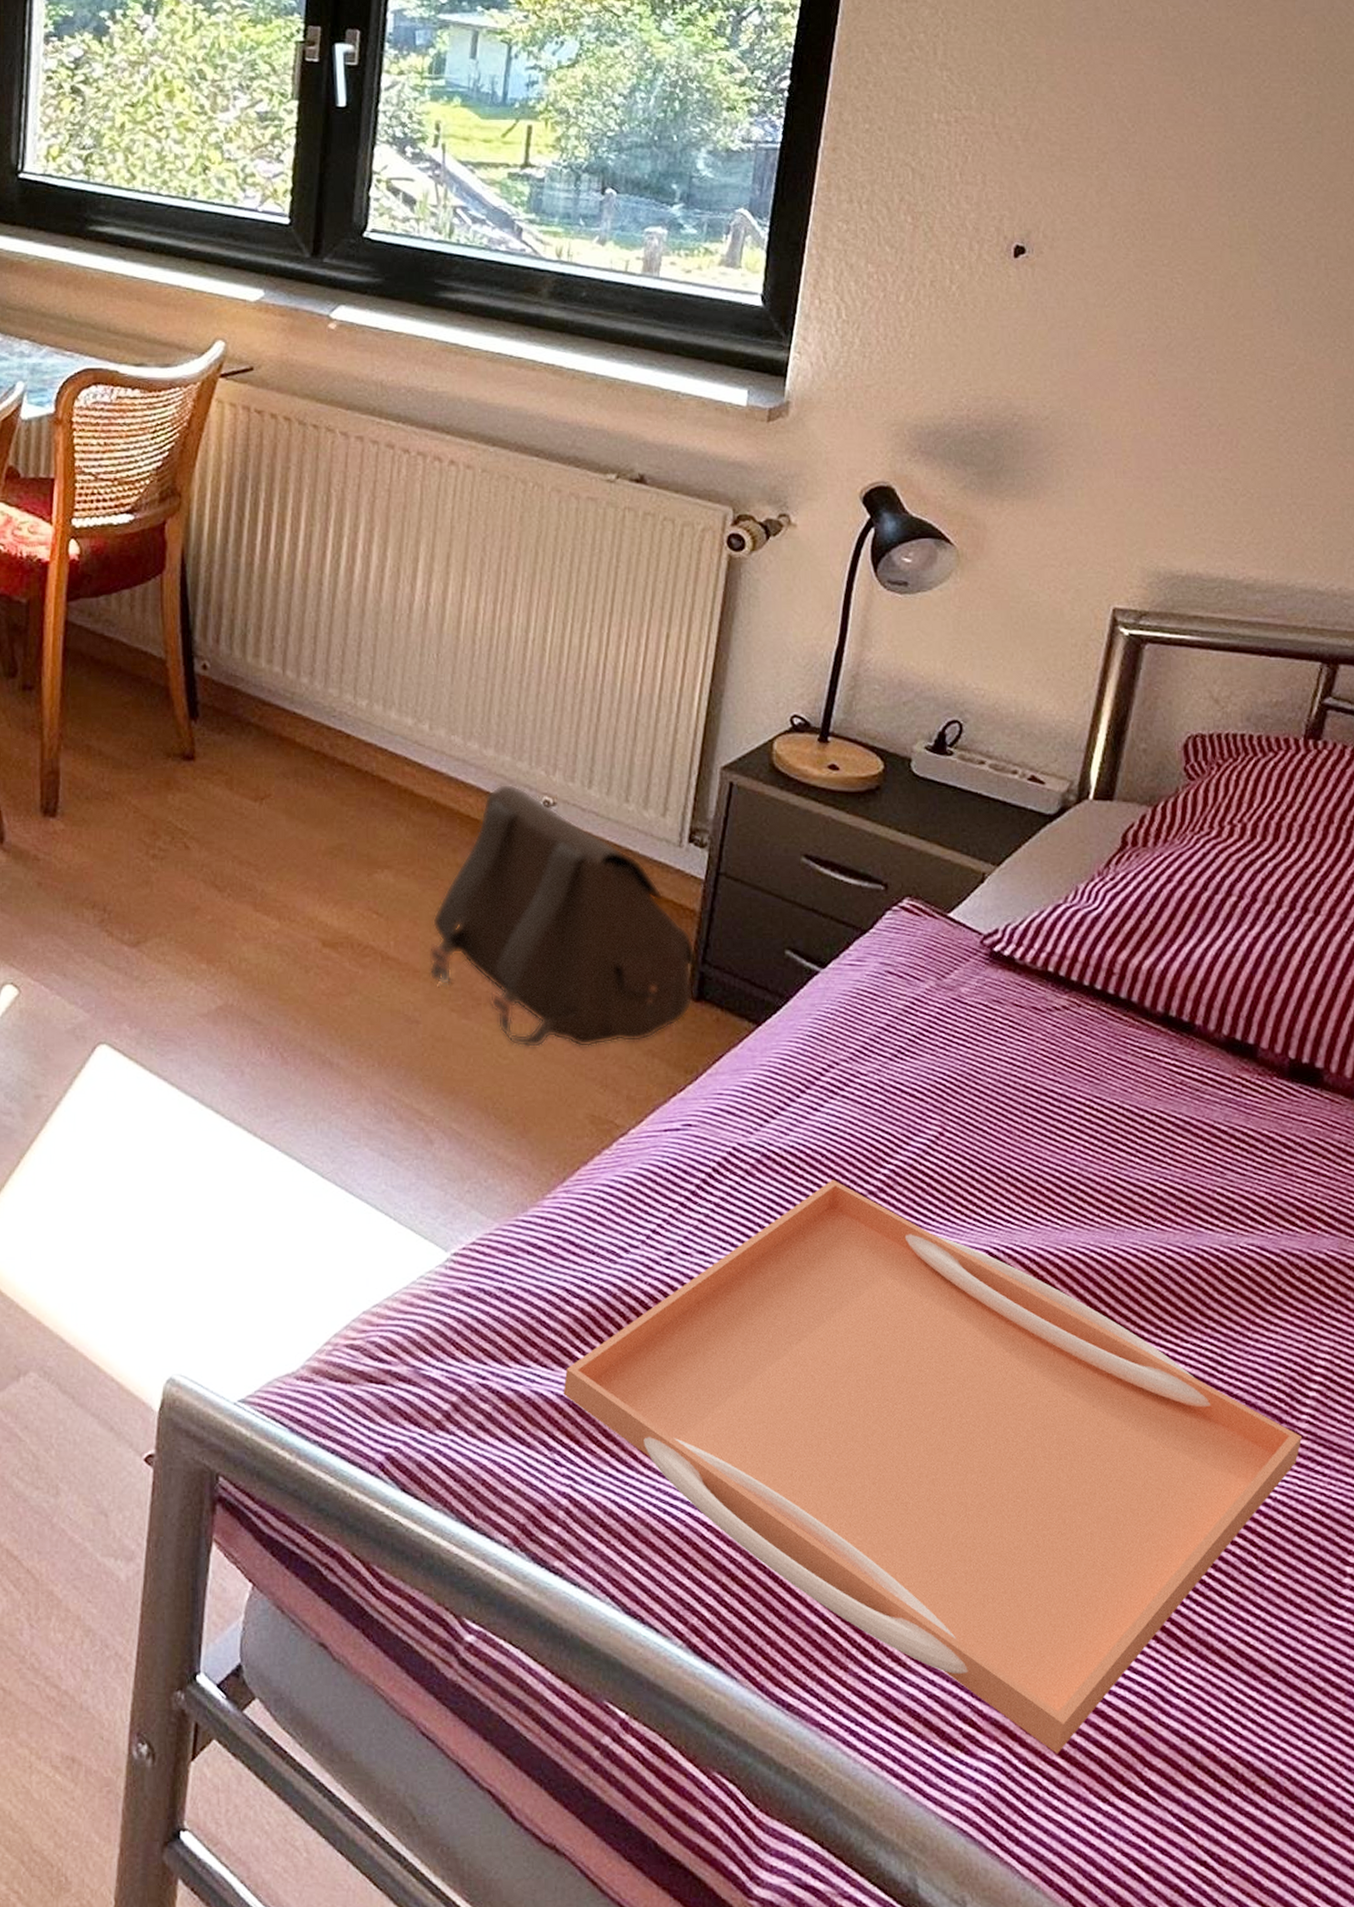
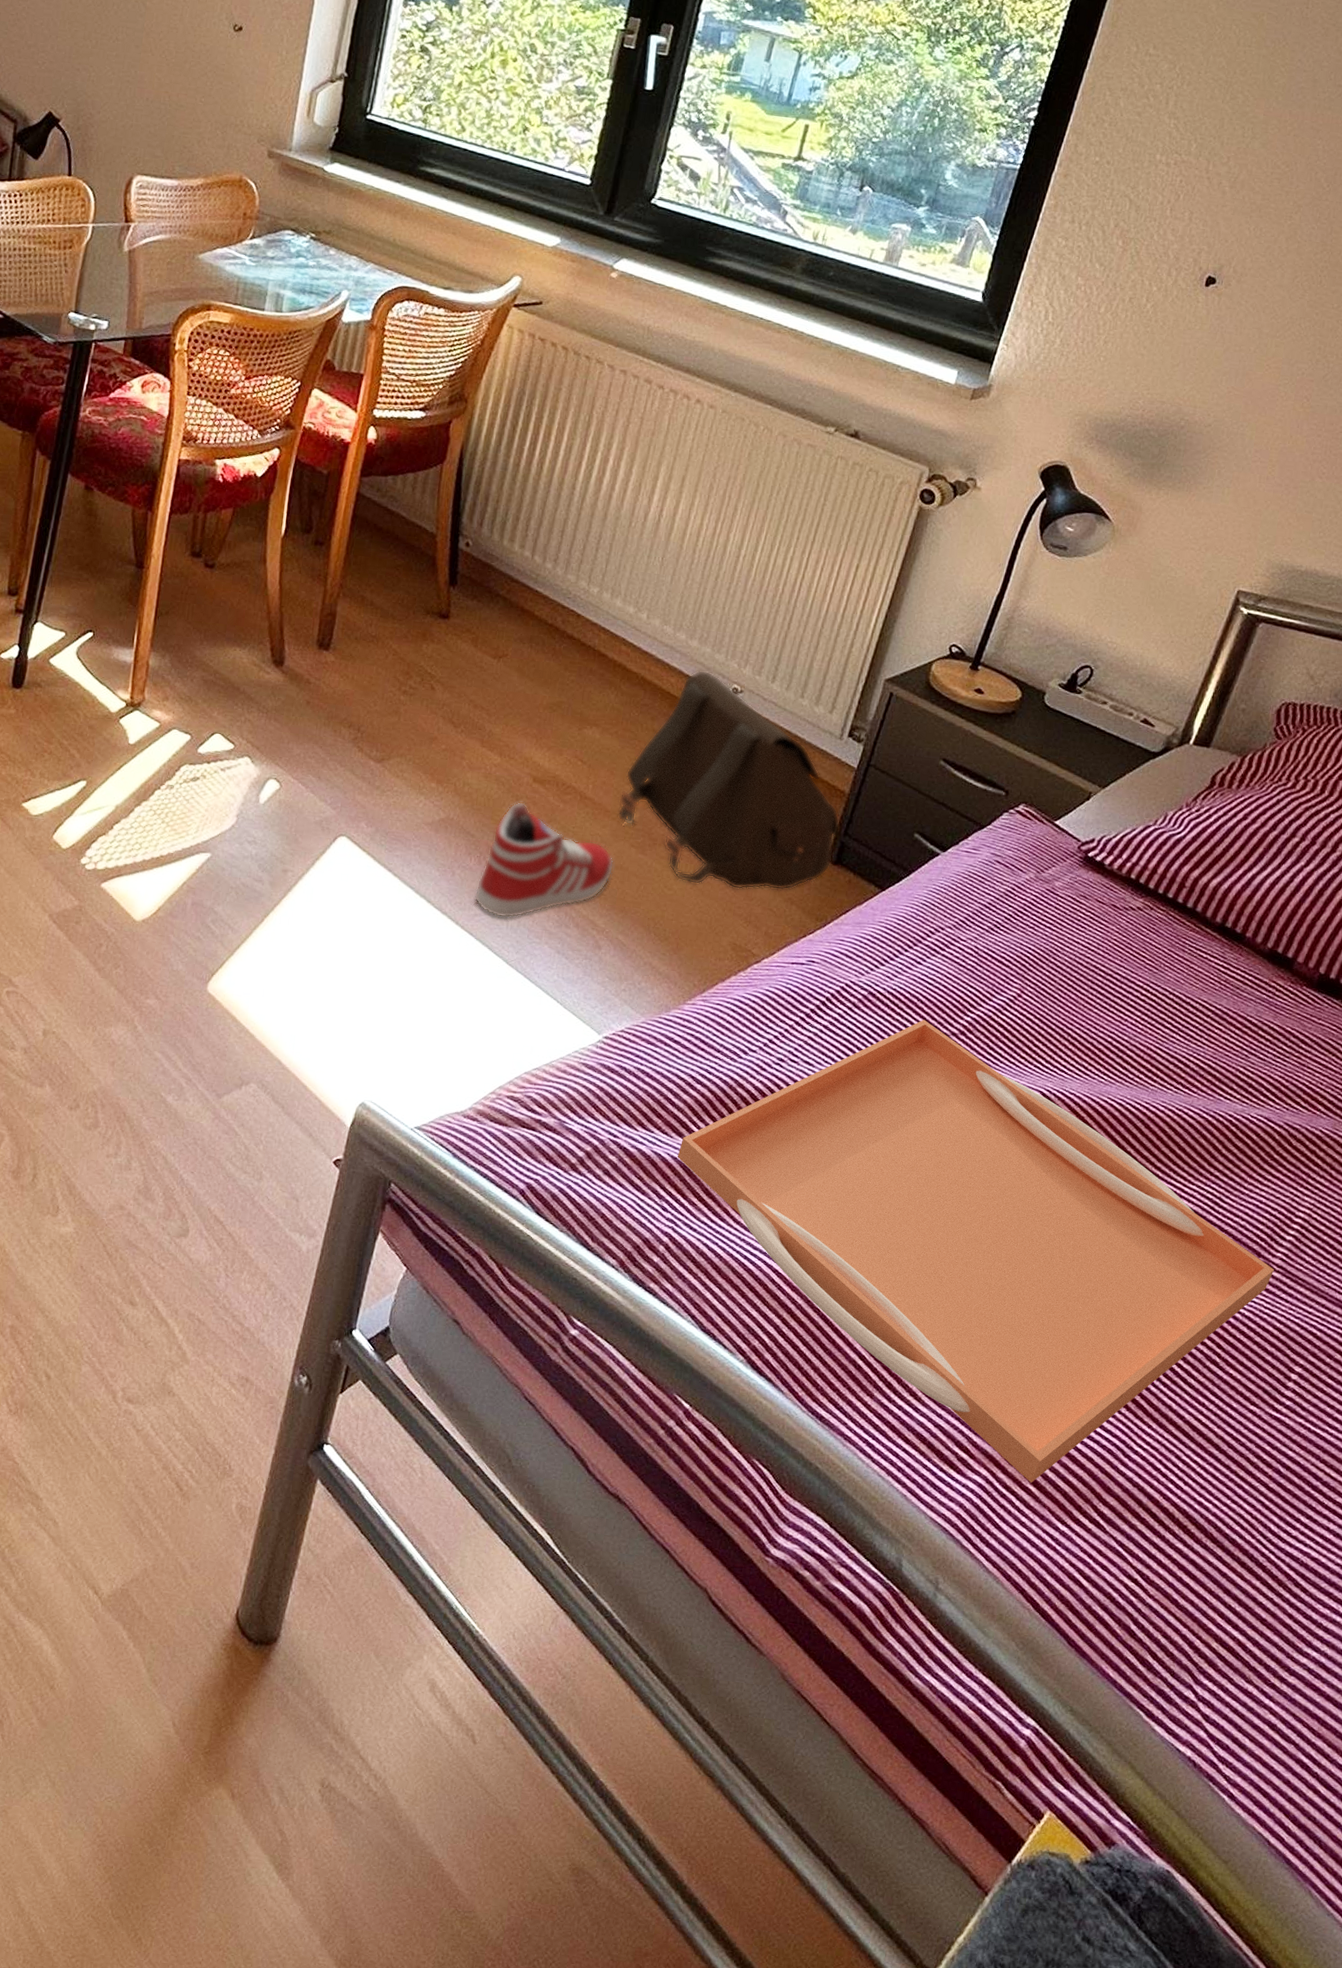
sneaker: none [271,972,434,1121] -> present [474,801,615,919]

